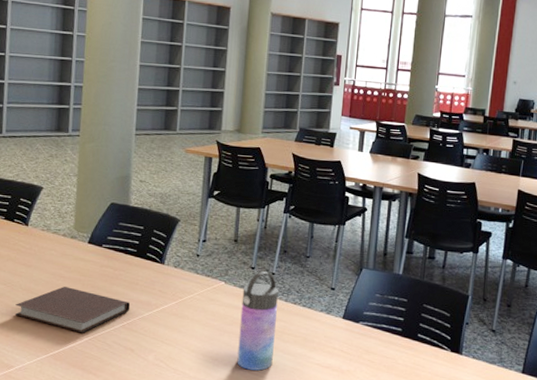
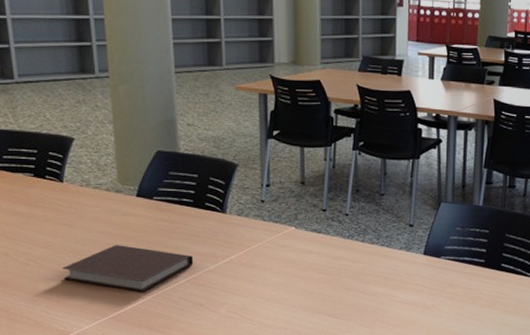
water bottle: present [237,271,279,371] -> none [315,213,354,314]

